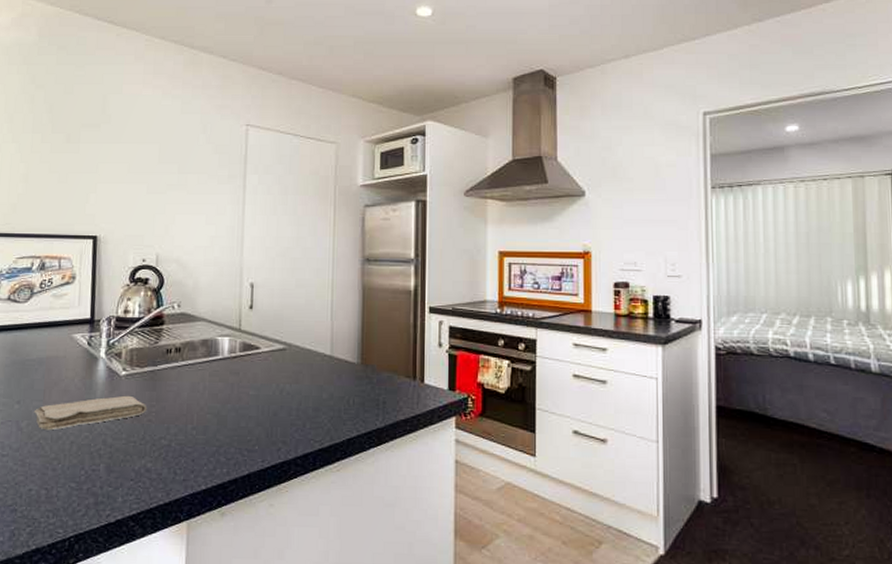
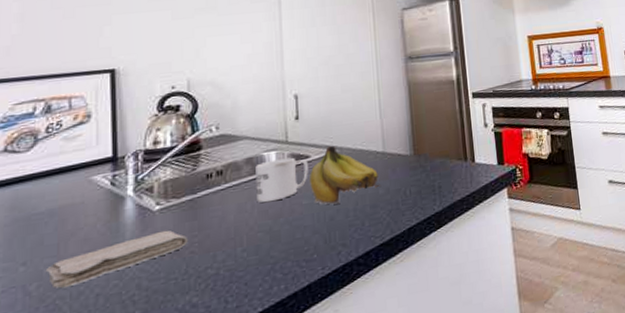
mug: none [208,345,258,387] -> present [255,157,308,203]
fruit: none [258,341,324,400] -> present [310,146,380,205]

